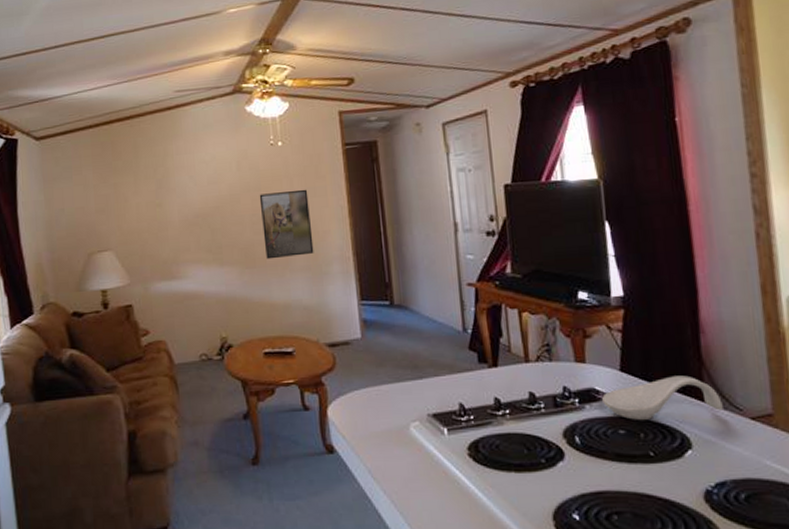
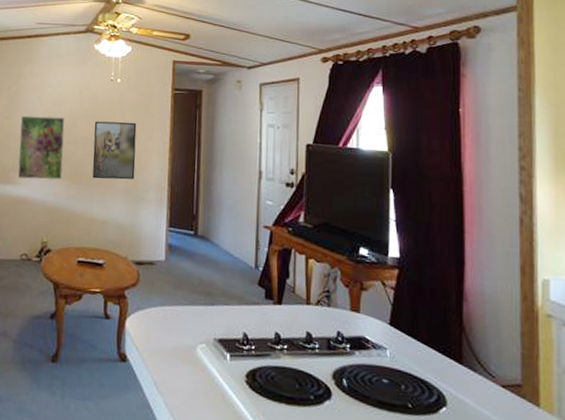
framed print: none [174,195,232,272] -> present [17,115,65,180]
spoon rest: present [602,375,723,420] -> none [371,336,478,375]

